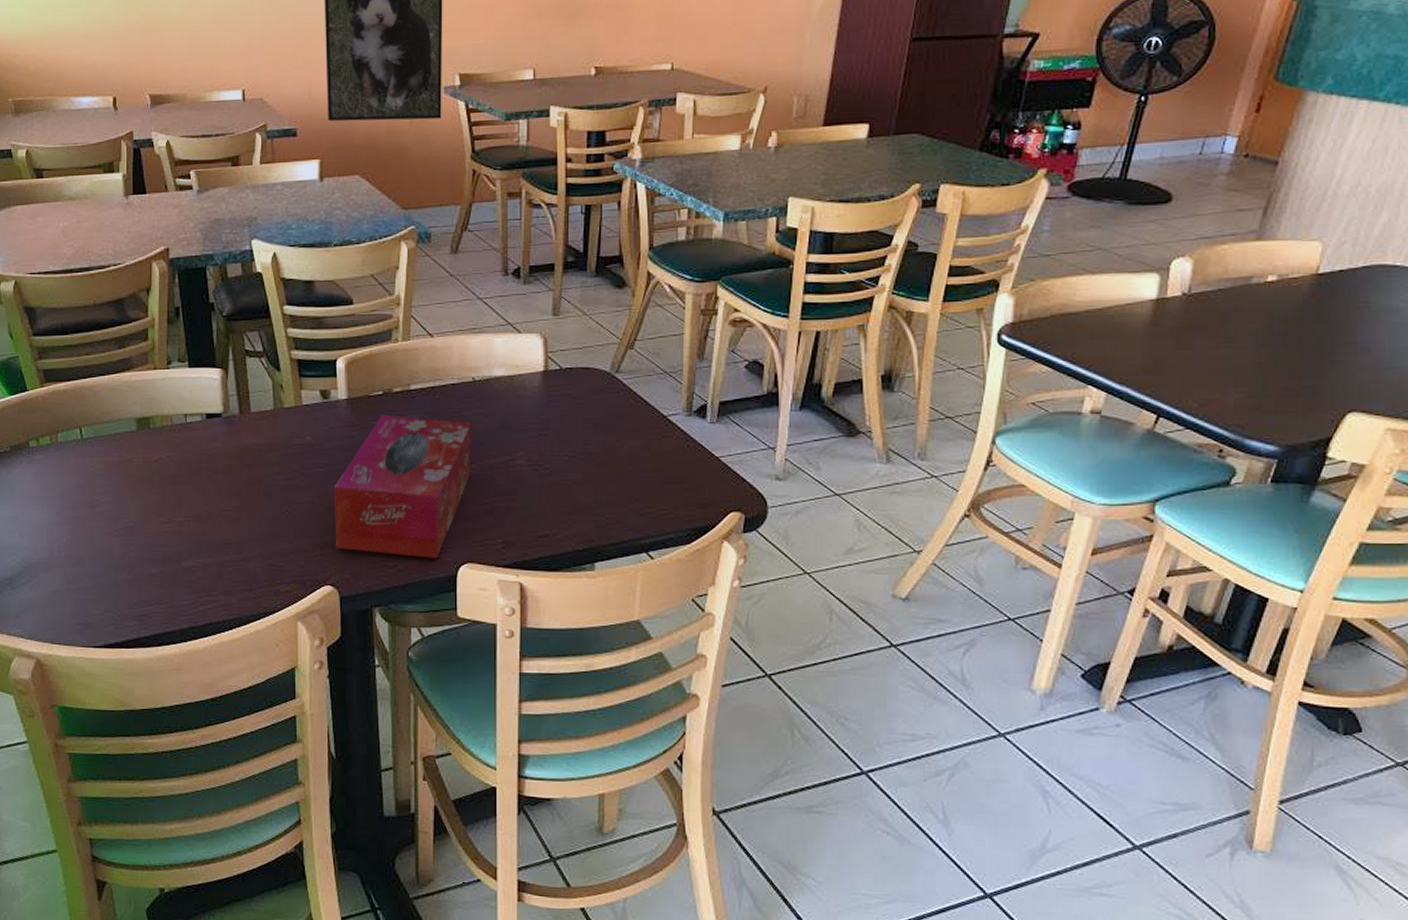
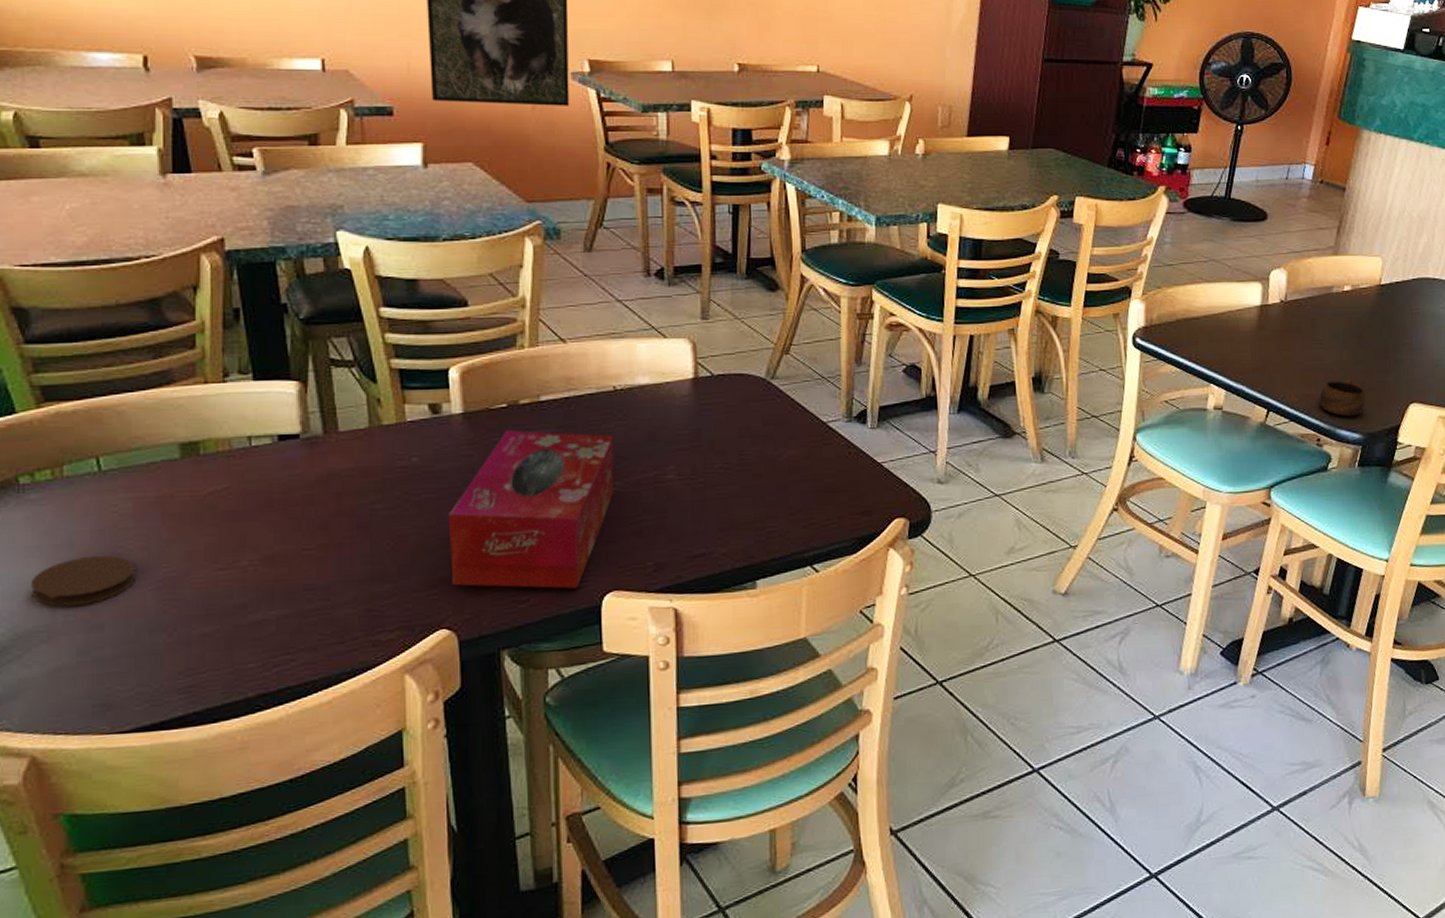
coaster: none [37,506,106,544] -> present [31,555,137,606]
cup: none [1224,383,1286,426] -> present [1318,379,1365,417]

